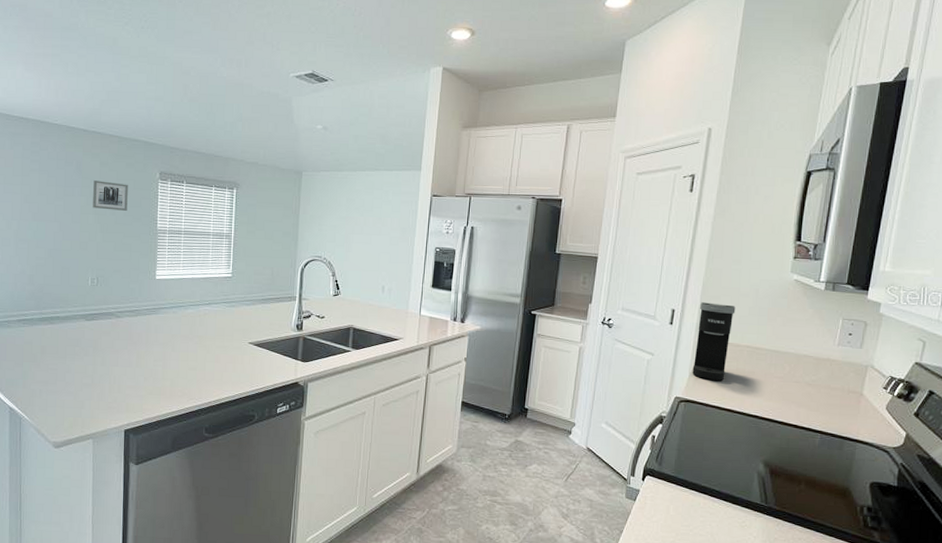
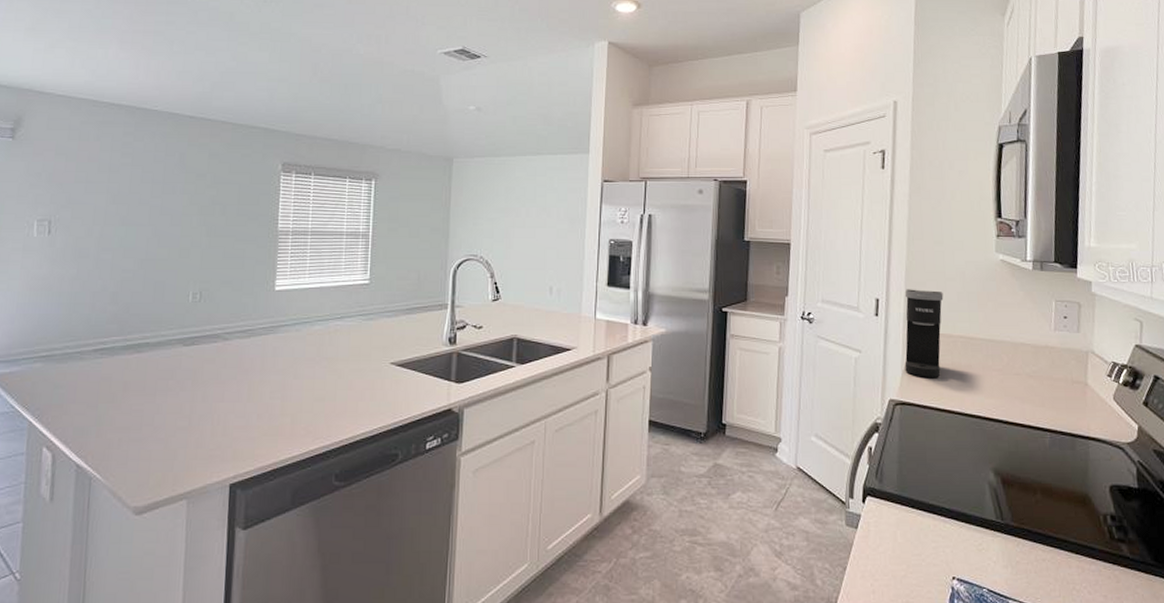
wall art: present [93,180,128,211] -> none [198,175,243,210]

